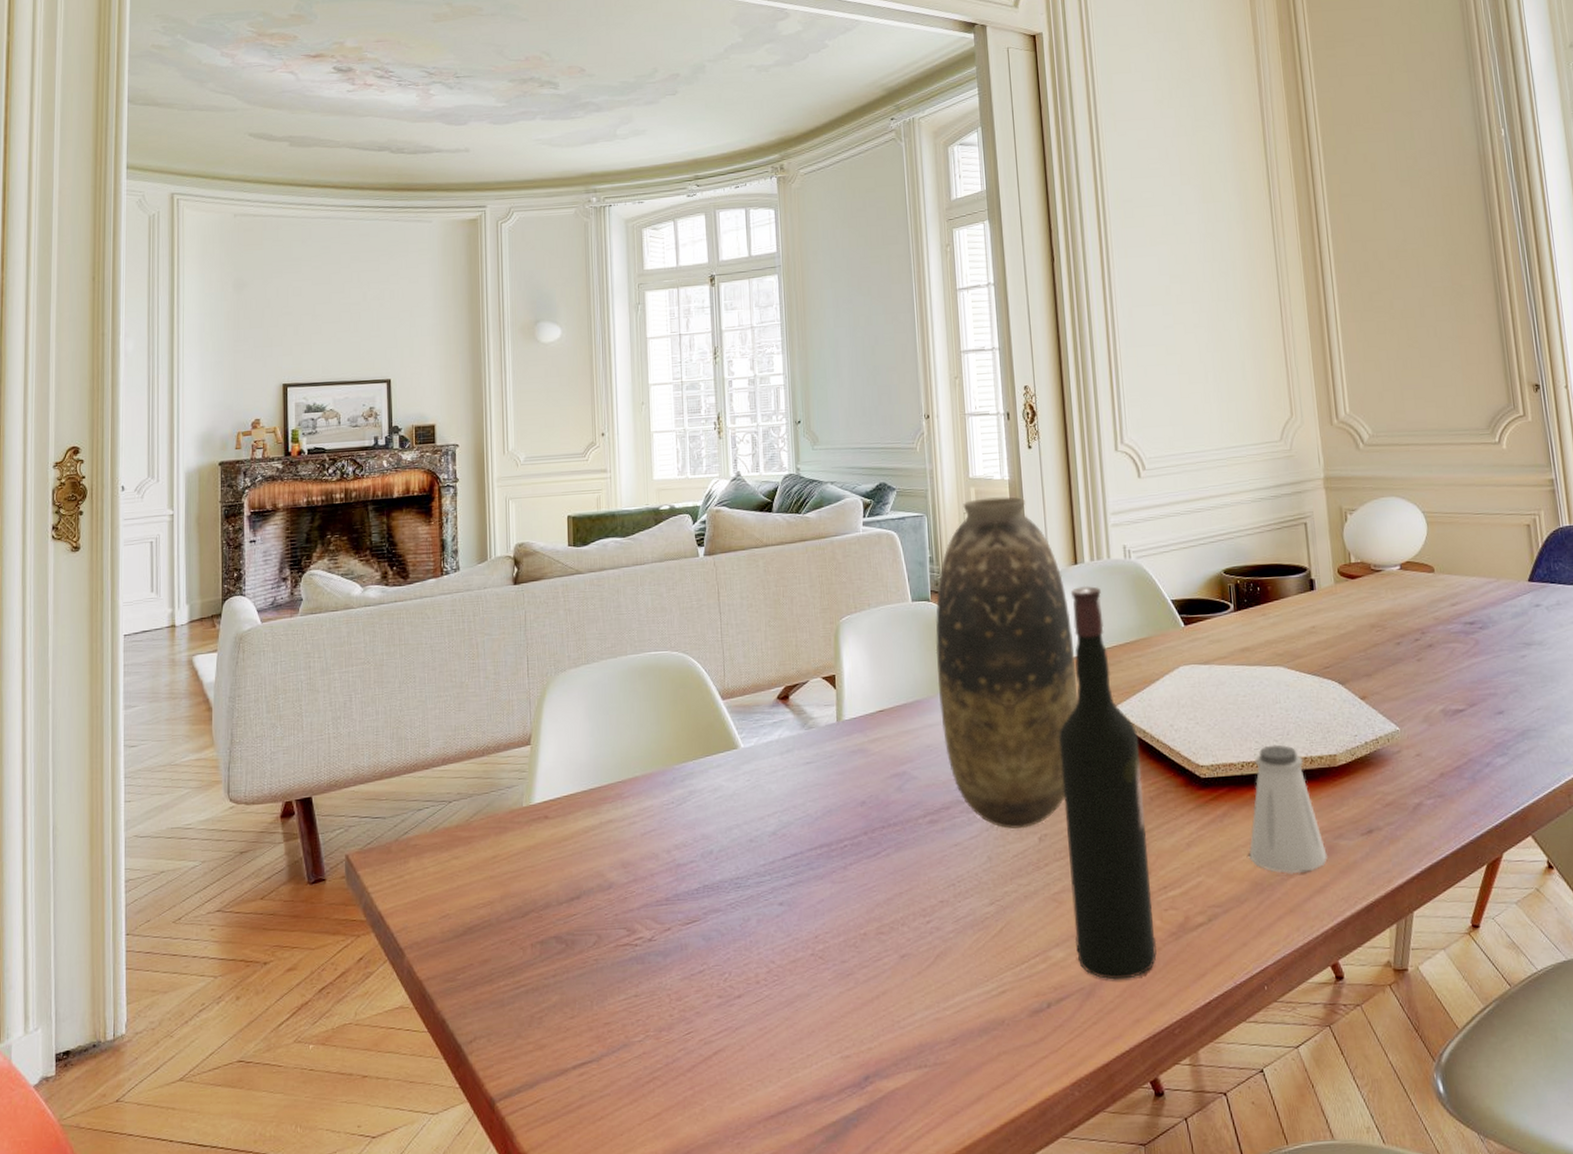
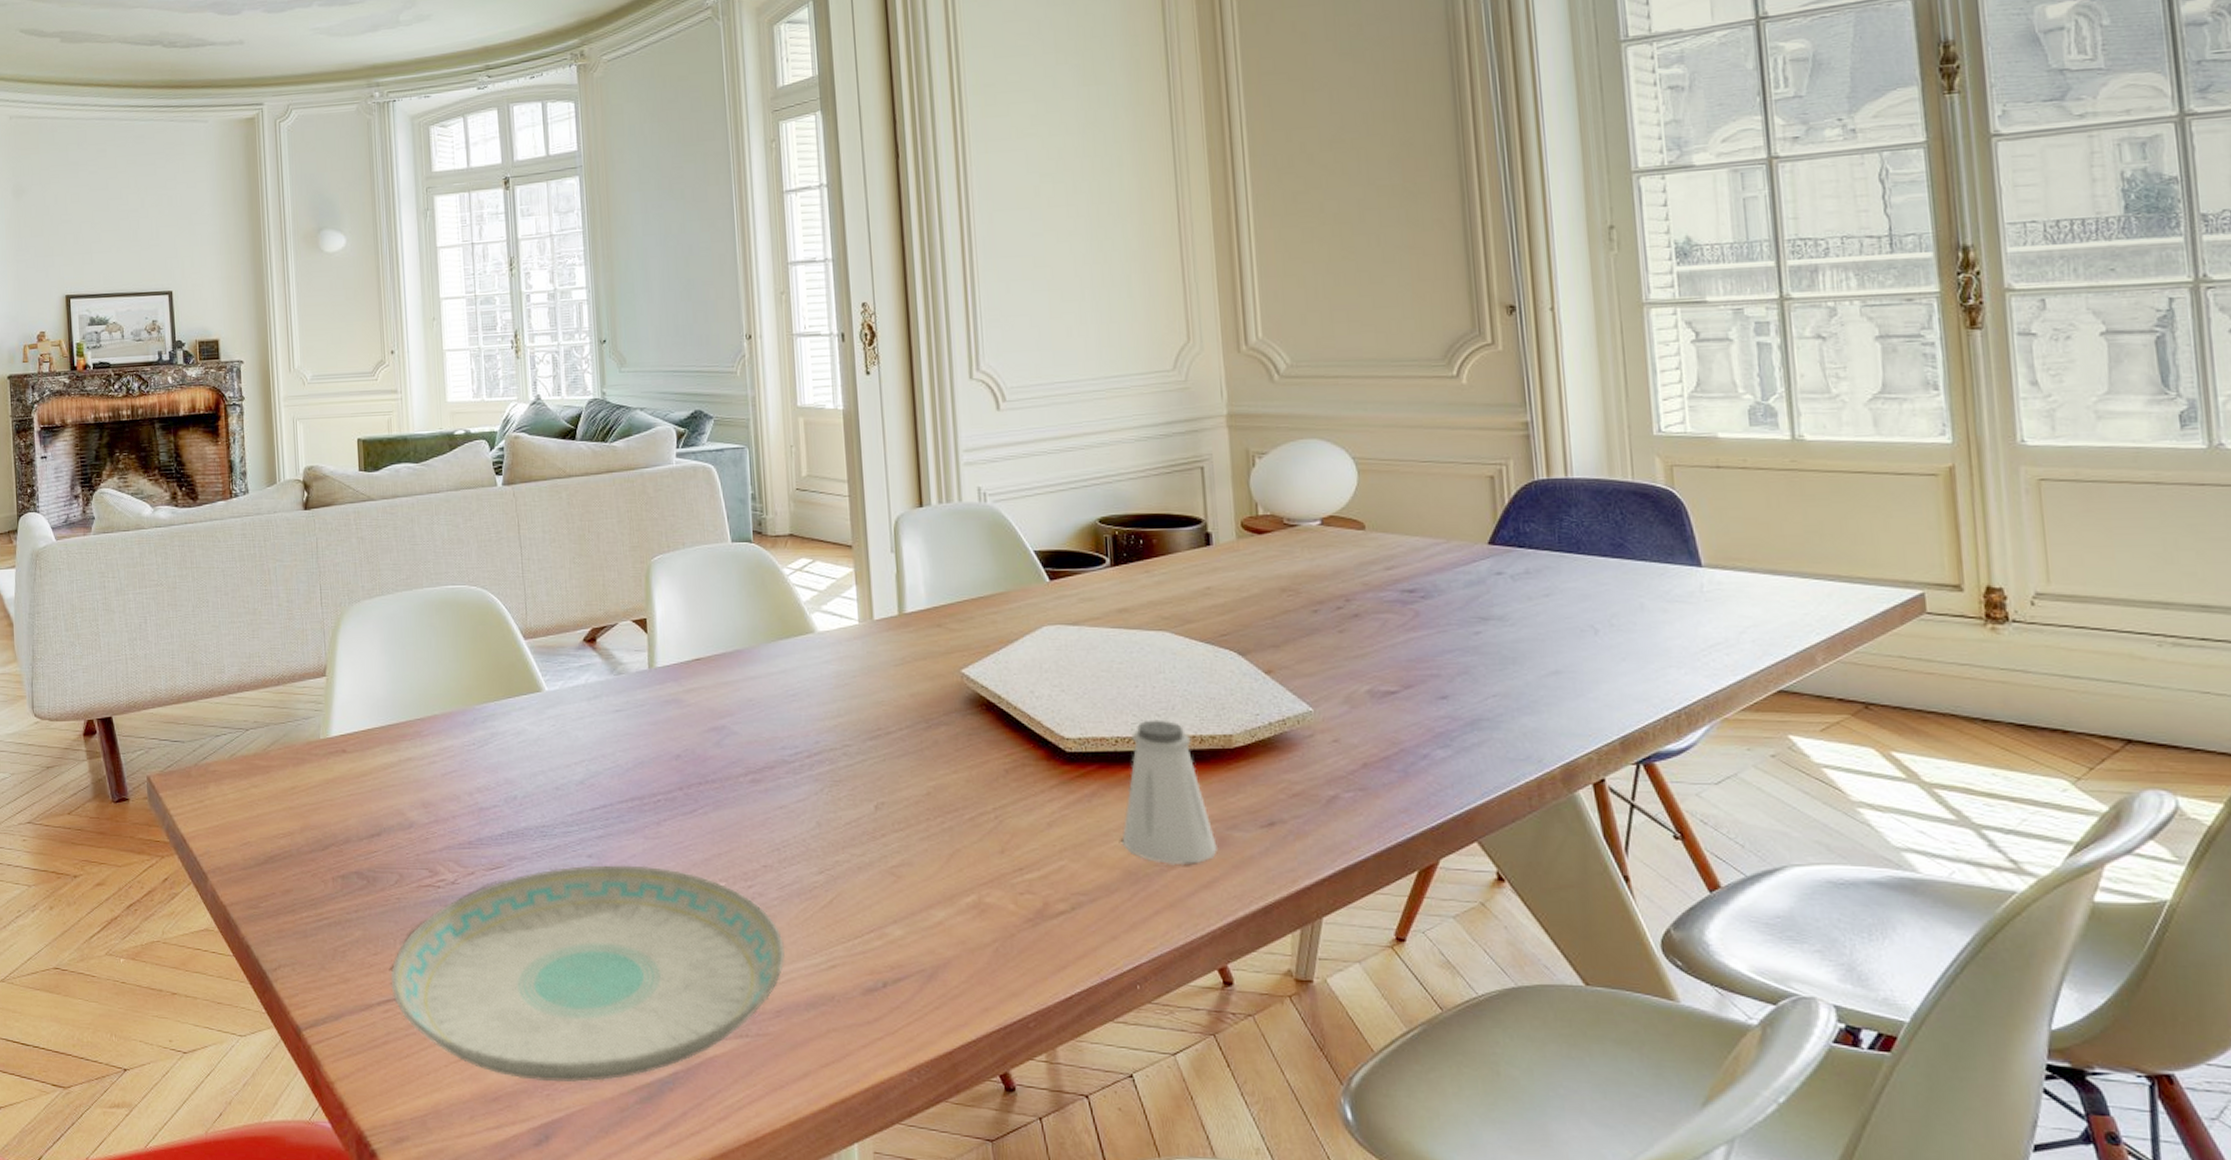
plate: none [586,909,960,1131] -> present [390,865,785,1082]
vase: present [935,496,1078,830] -> none [758,428,922,795]
wine bottle: present [1059,585,1157,980] -> none [899,531,1010,965]

